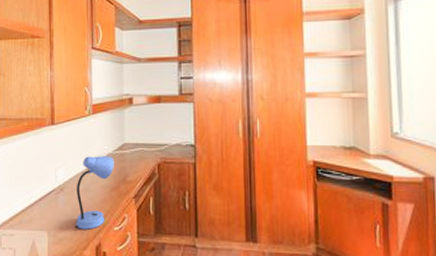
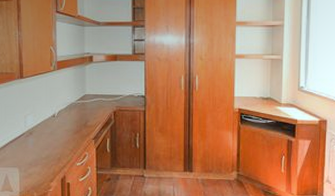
desk lamp: present [75,156,114,230] -> none [42,105,76,165]

